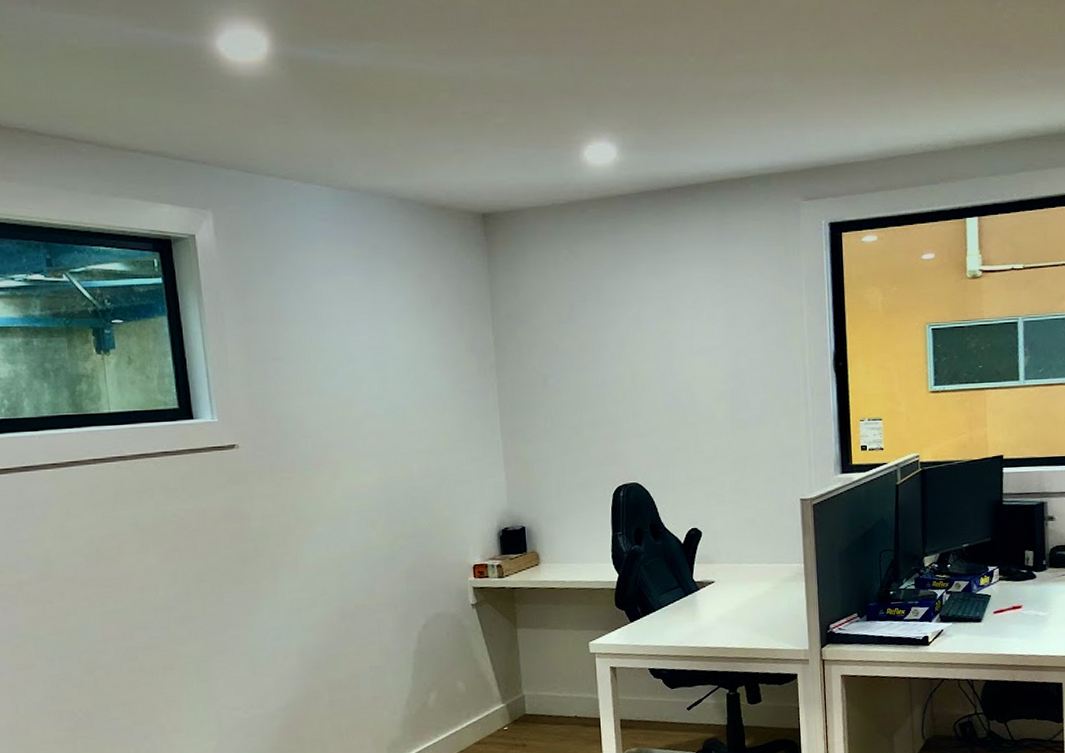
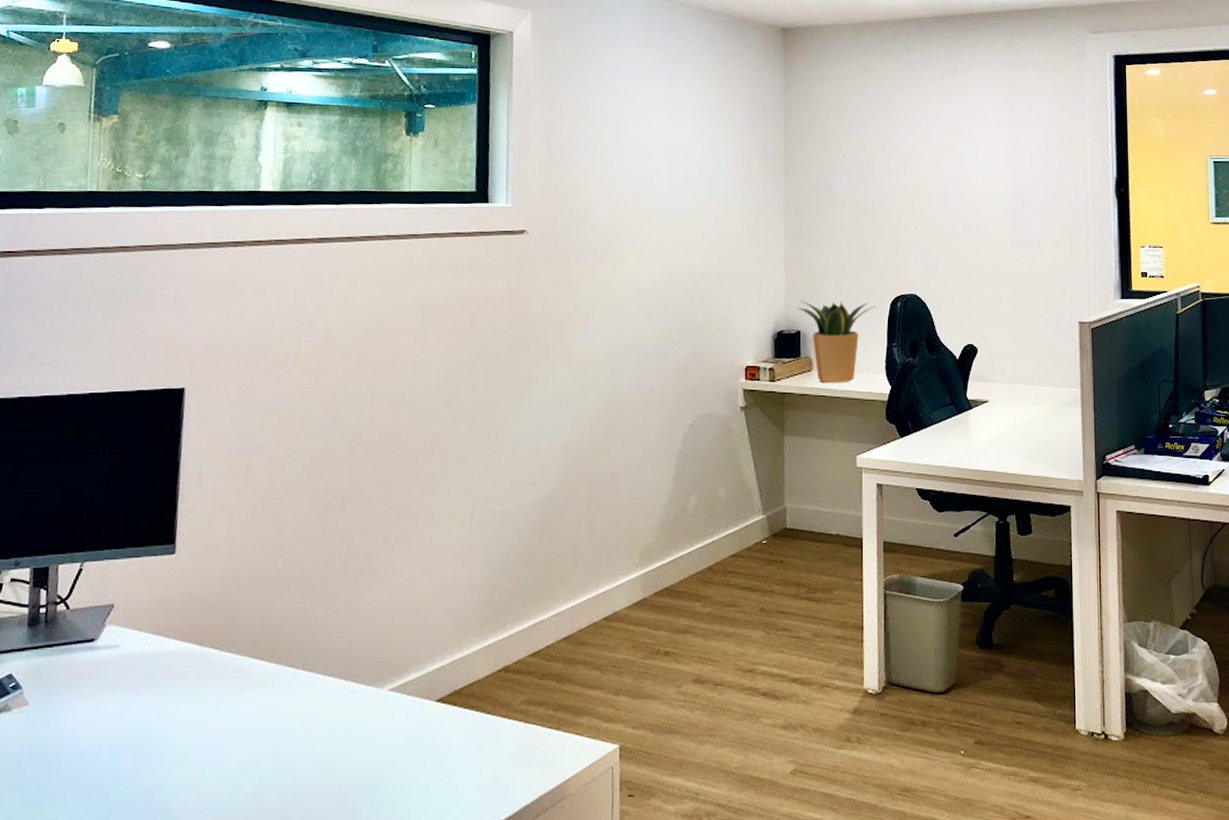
potted plant: none [520,494,600,576] -> present [797,300,877,384]

